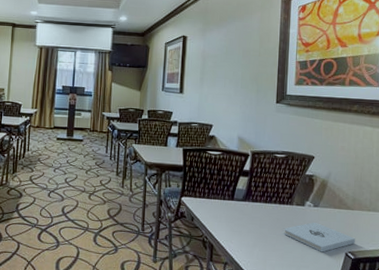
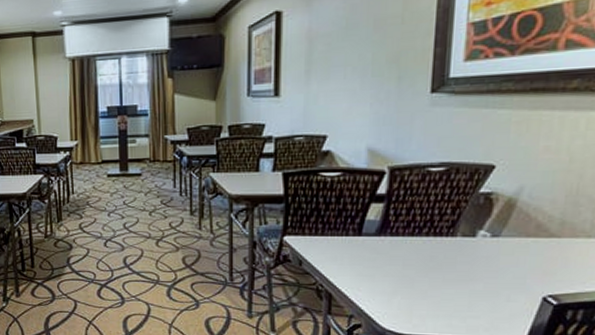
notepad: present [284,222,356,252] -> none [440,259,562,298]

